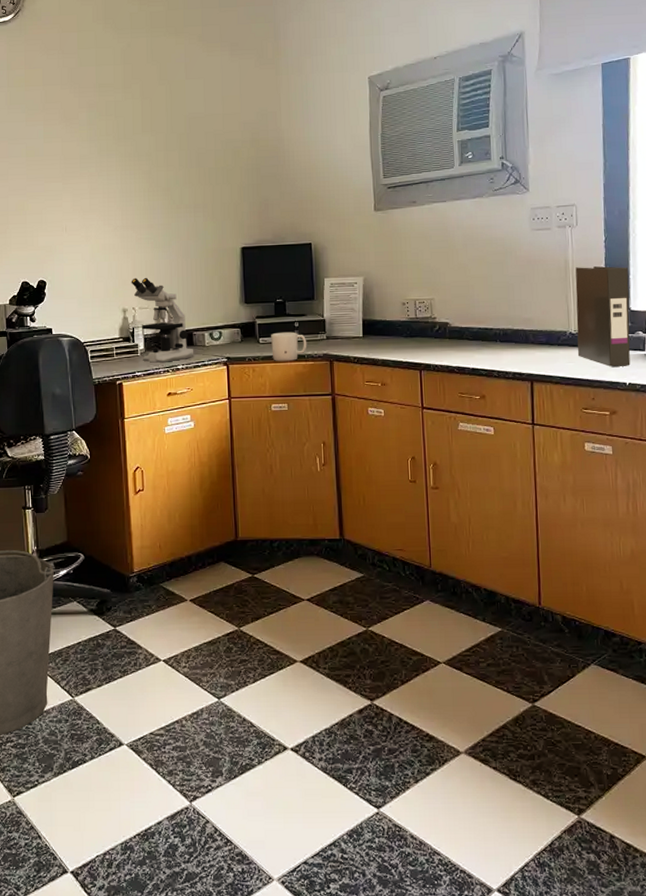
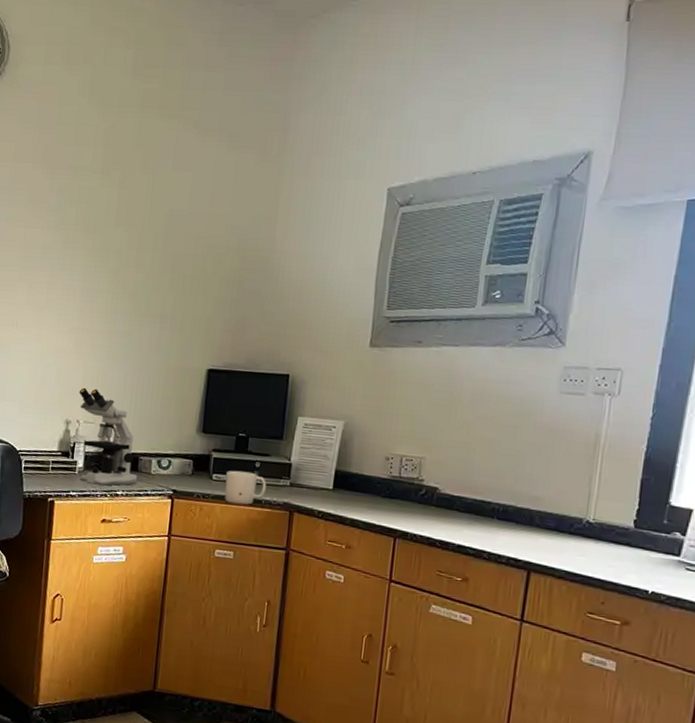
binder: present [575,266,631,367] -> none [592,444,676,572]

